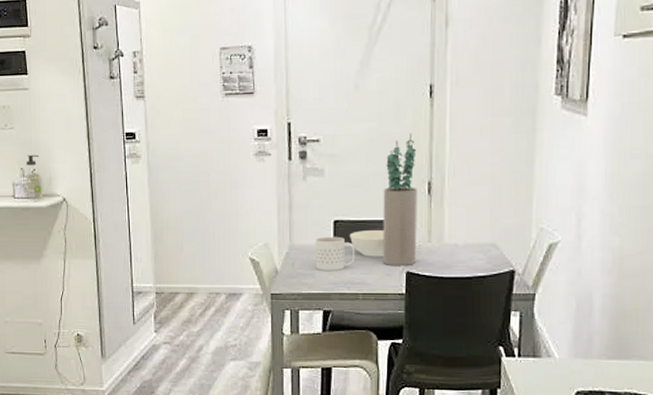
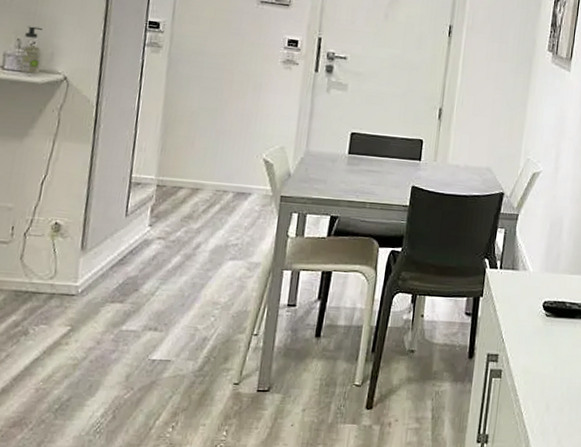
mug: present [315,236,355,270] -> none [328,146,368,179]
bowl: present [349,230,384,257] -> none [363,144,396,171]
vase: present [382,133,418,267] -> none [392,64,433,181]

